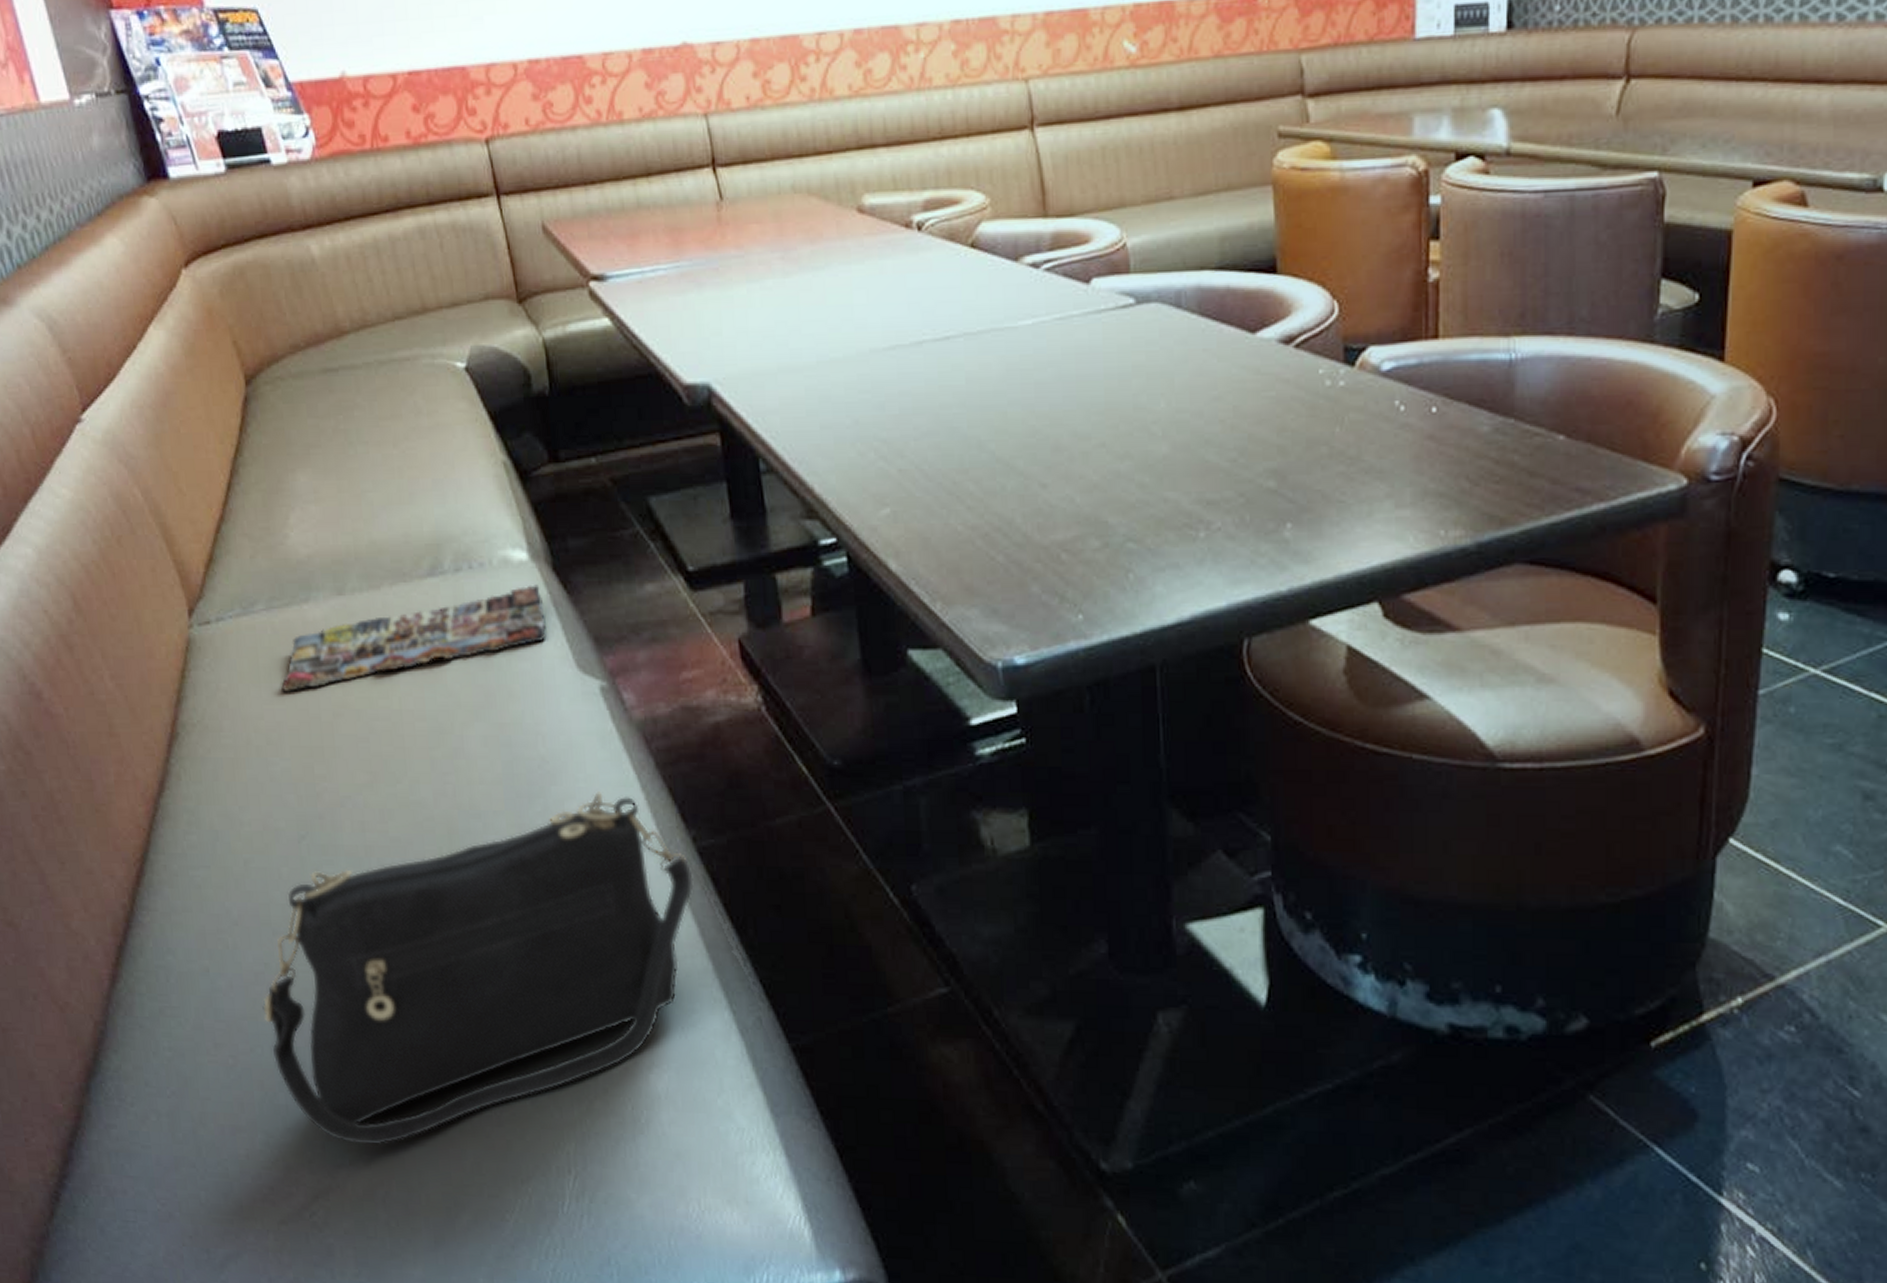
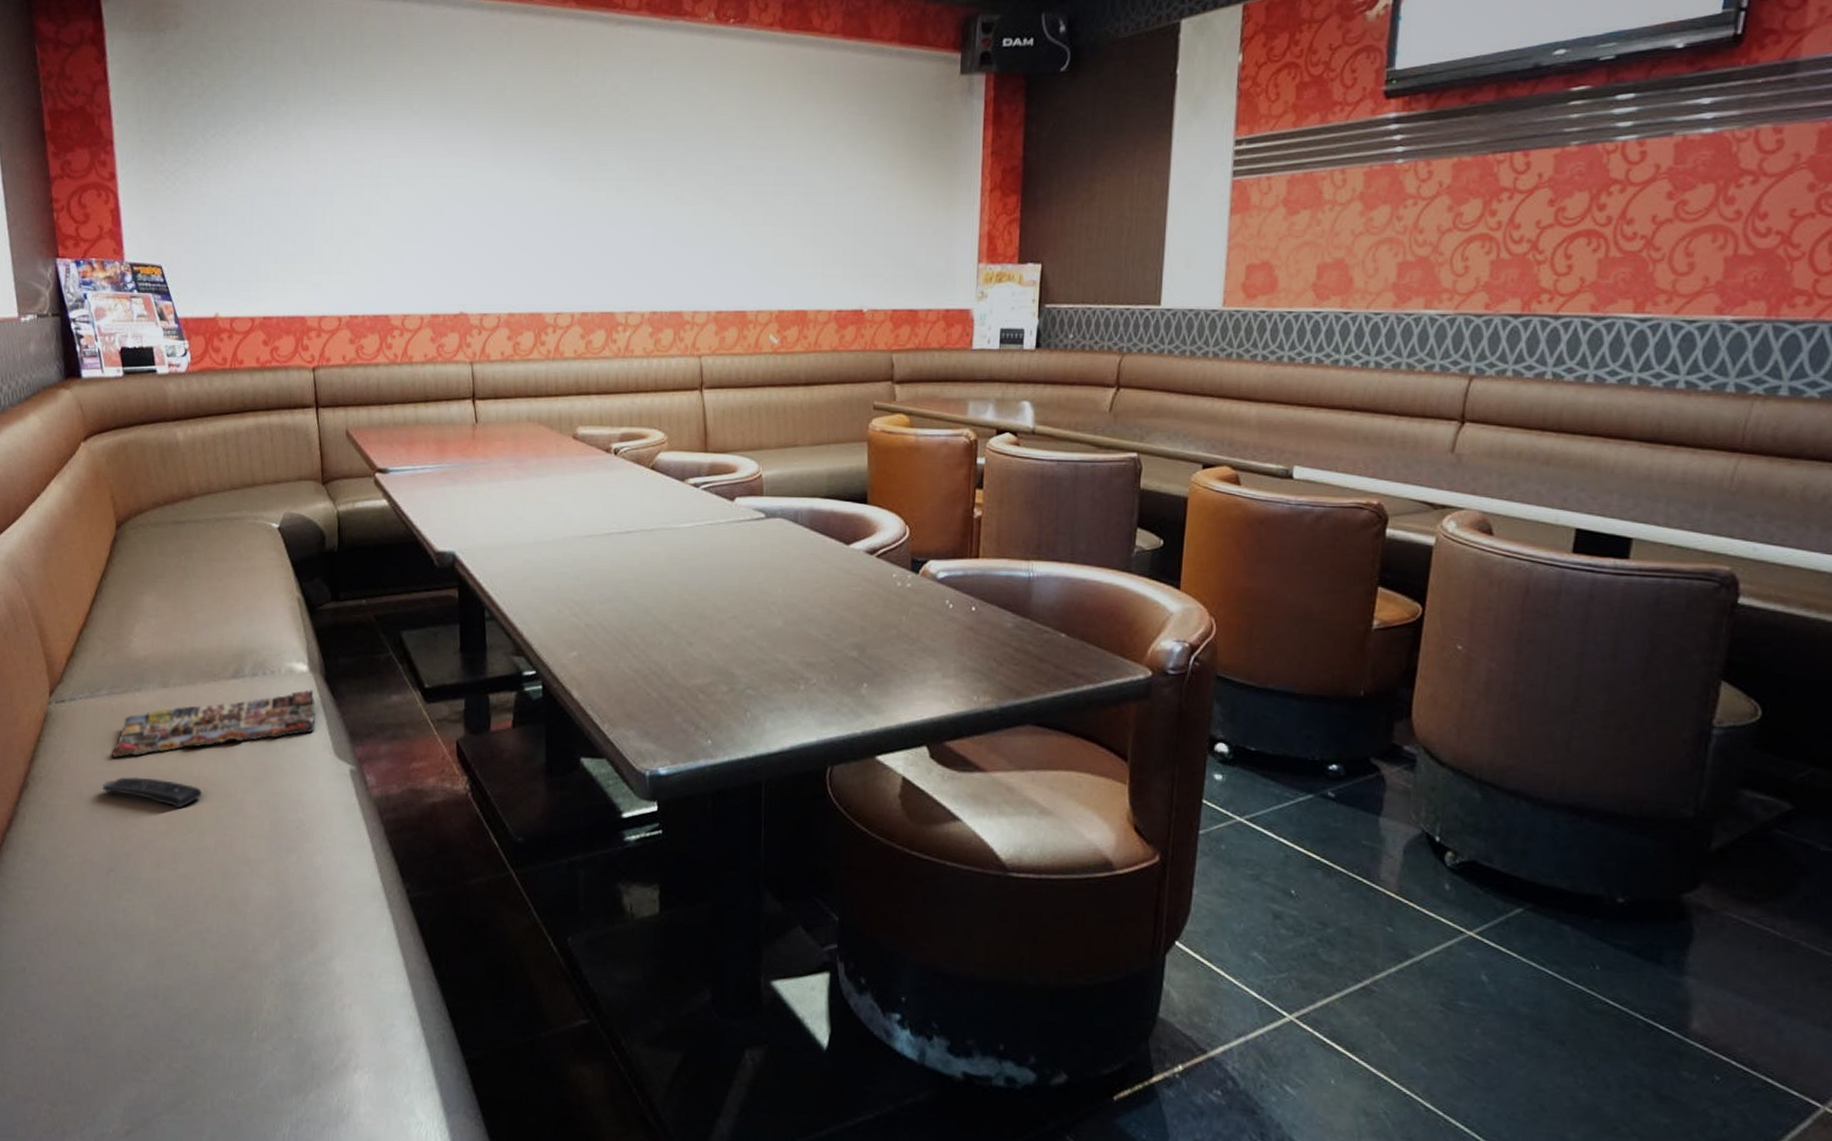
handbag: present [262,792,694,1146] -> none [62,849,404,1119]
remote control: none [275,715,408,753] -> present [102,777,202,809]

